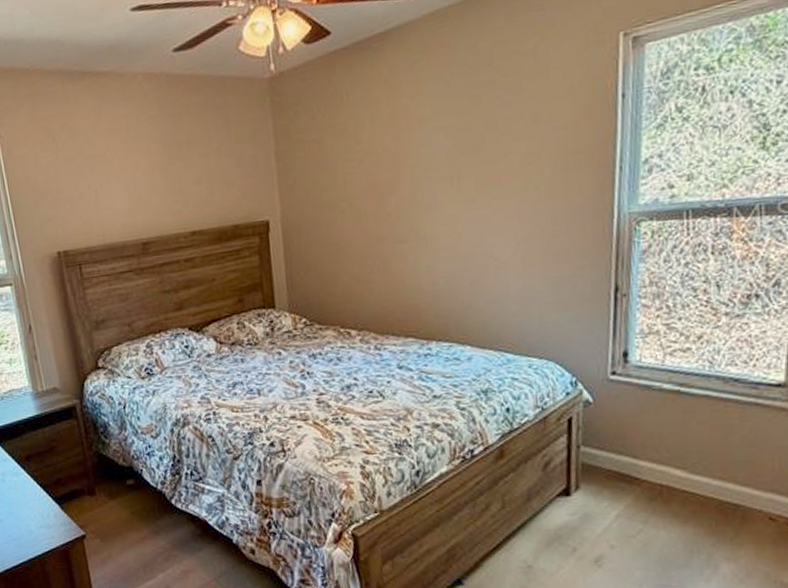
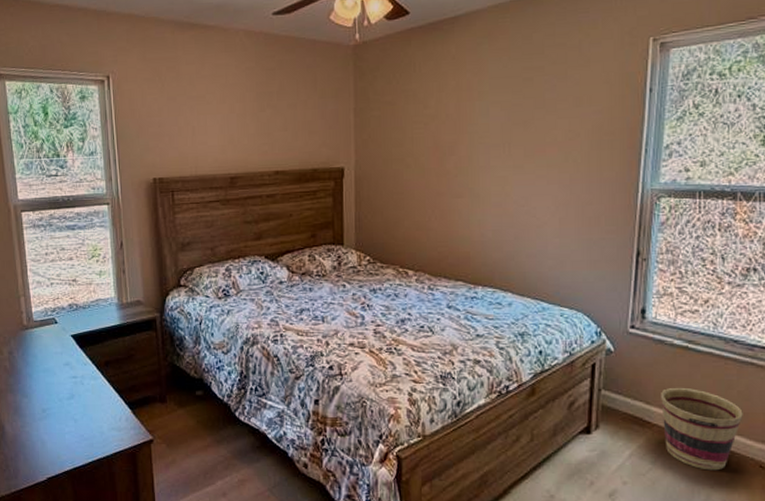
basket: none [650,436,748,527] -> present [661,387,743,471]

